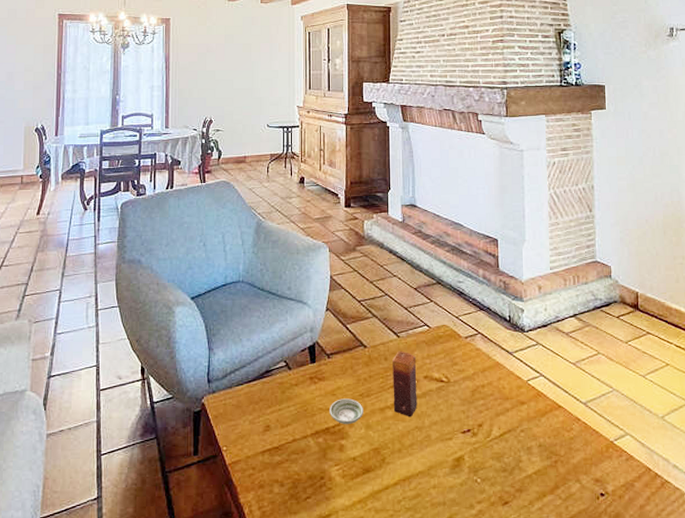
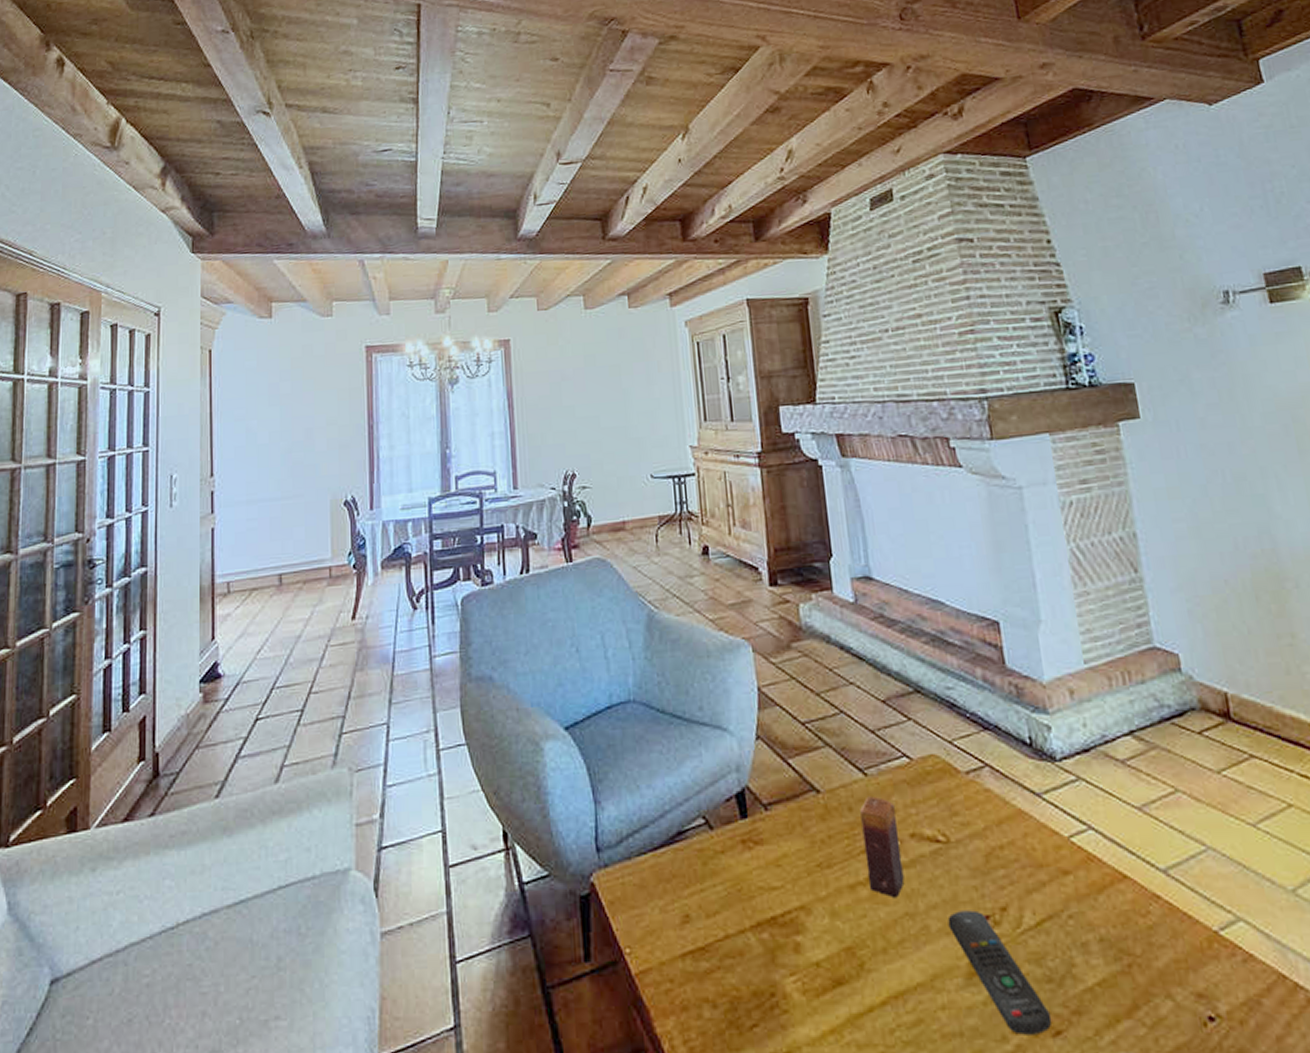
saucer: present [330,398,363,425] -> none [774,871,825,912]
remote control: none [443,426,503,504] -> present [947,910,1052,1035]

